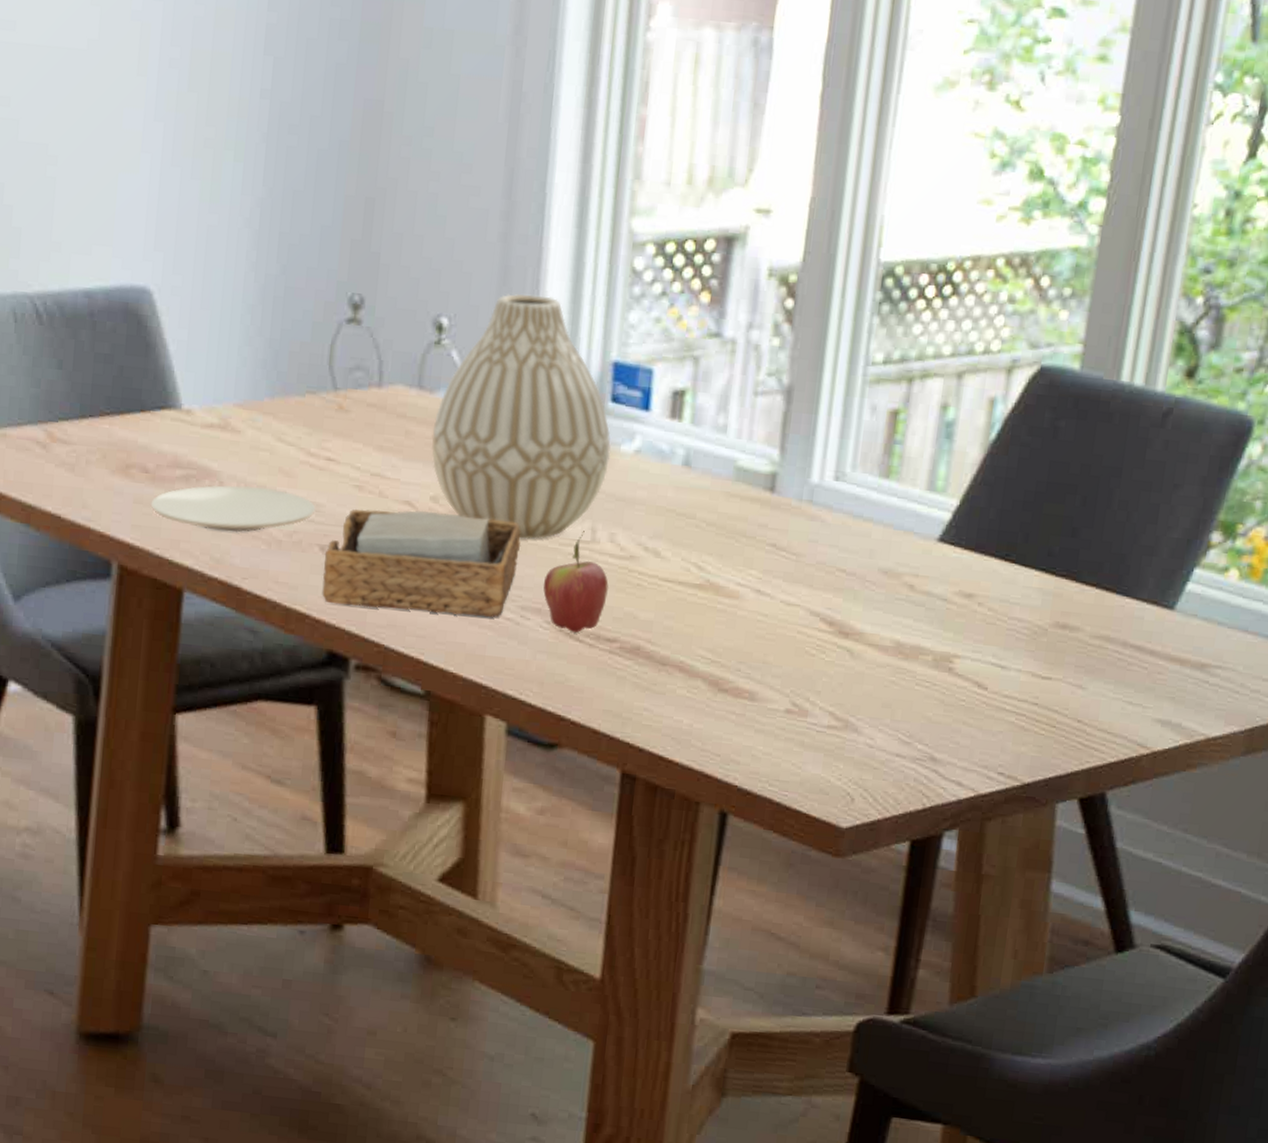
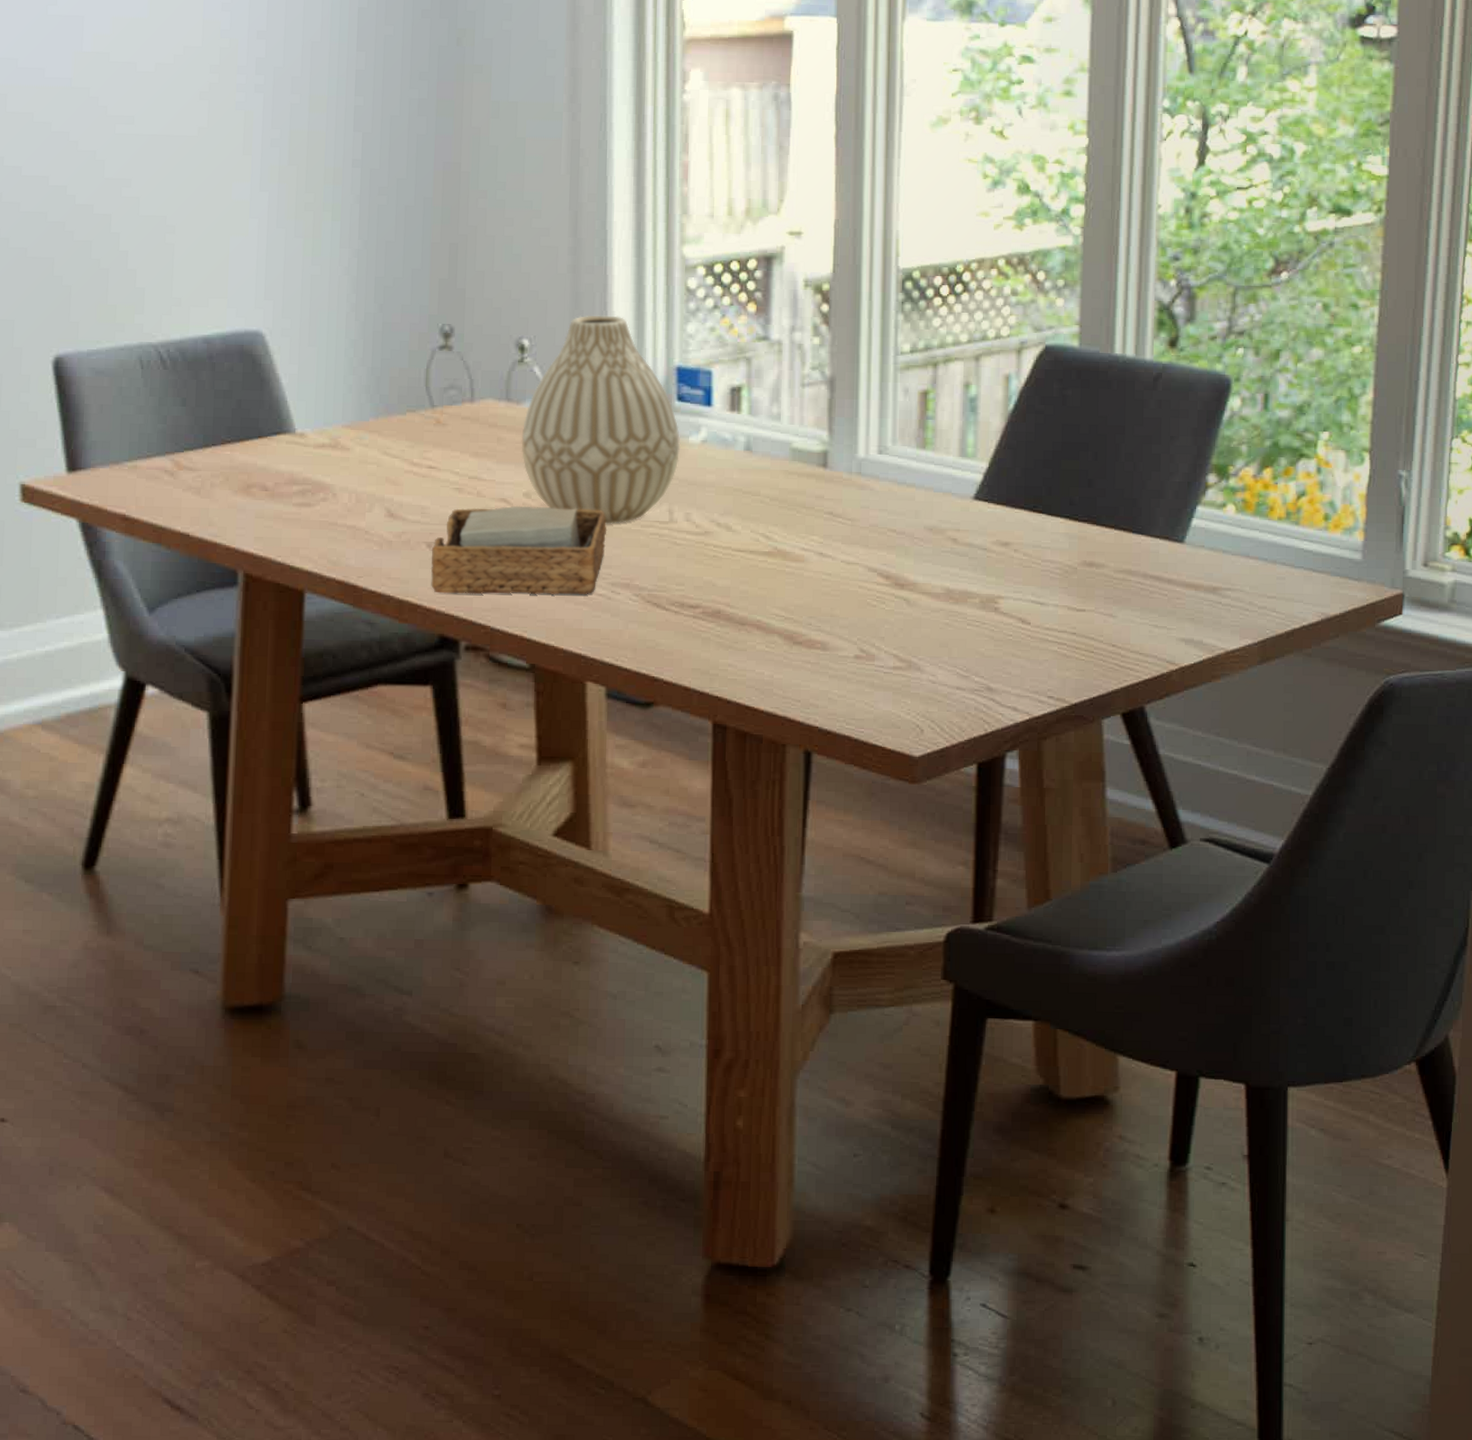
plate: present [150,485,316,533] -> none [271,495,421,537]
fruit: present [543,531,609,633] -> none [629,513,688,602]

